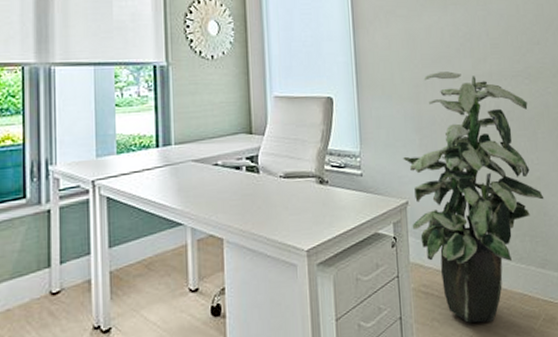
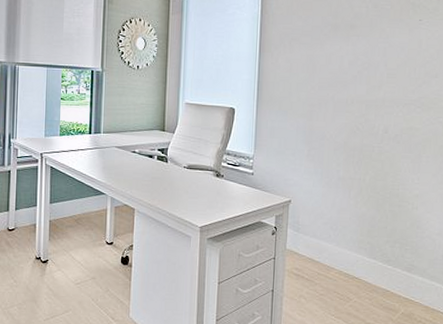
indoor plant: present [403,71,544,323] -> none [291,94,420,308]

